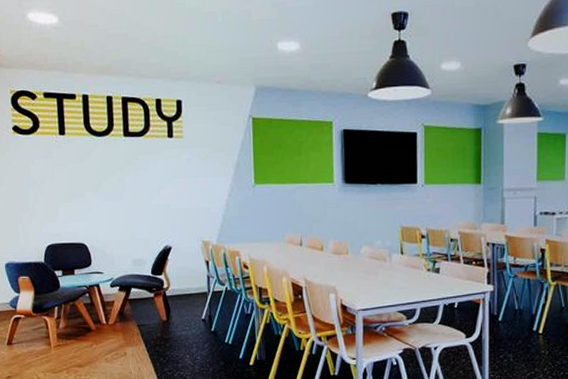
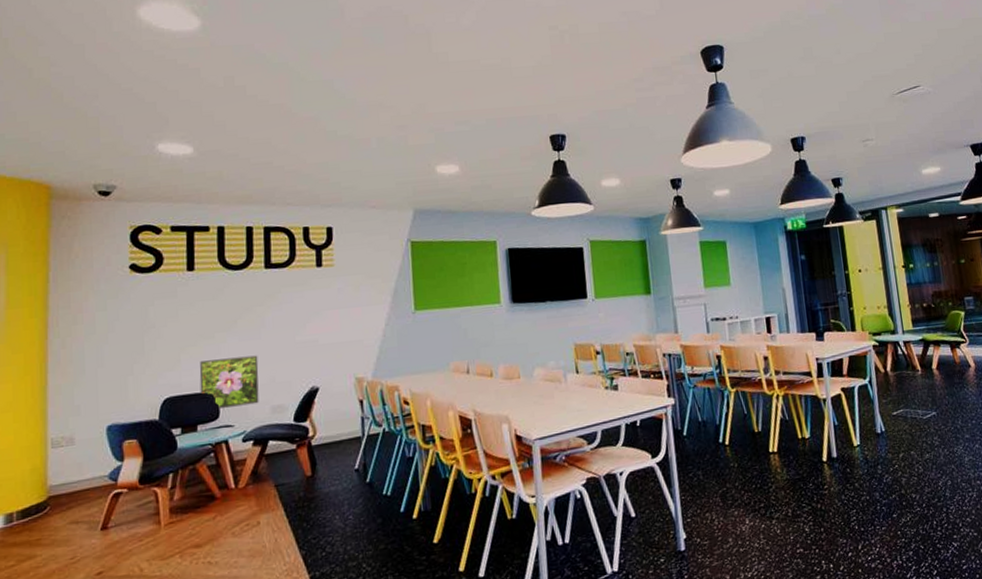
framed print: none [74,214,123,258] -> present [199,355,259,410]

